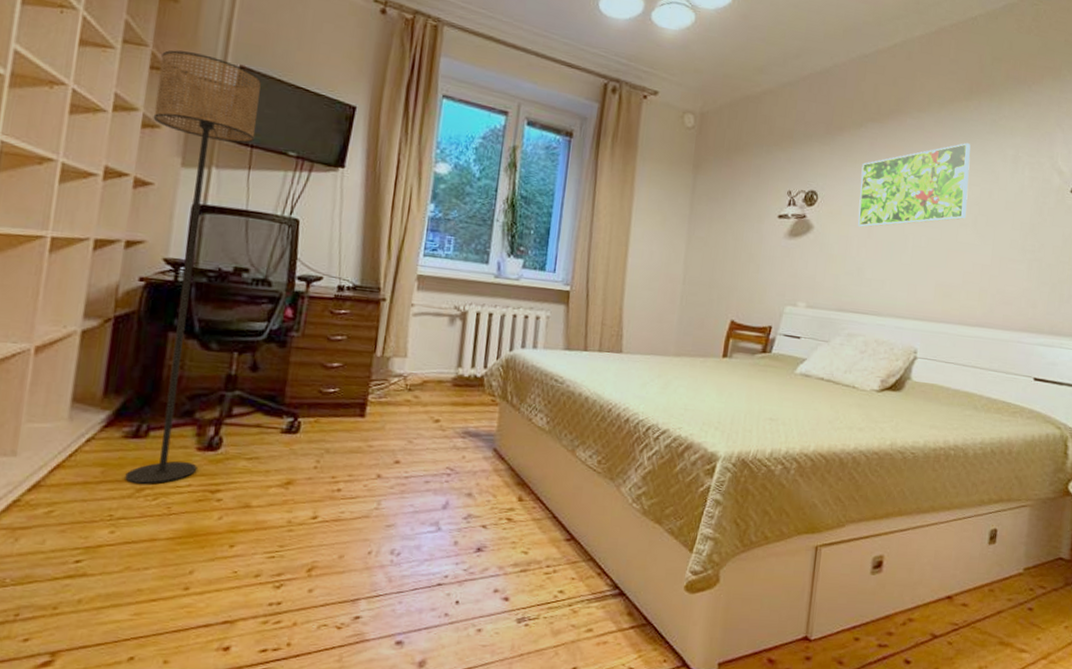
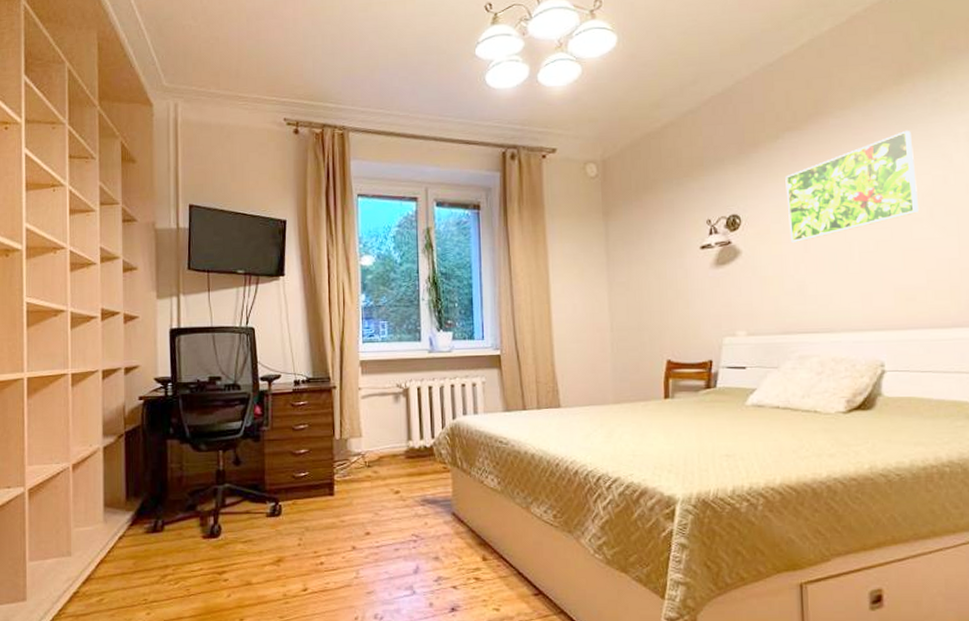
floor lamp: present [125,50,261,484] -> none [130,201,209,571]

